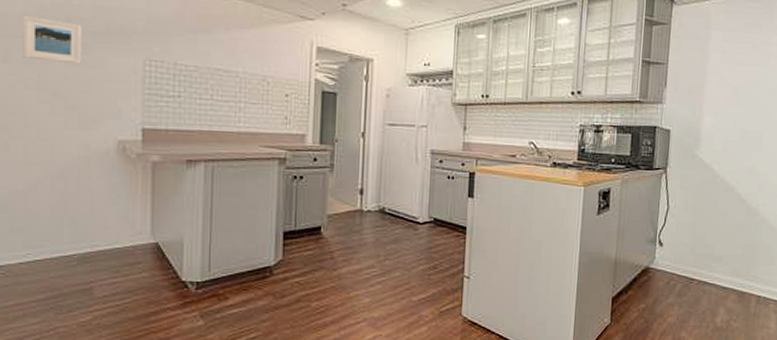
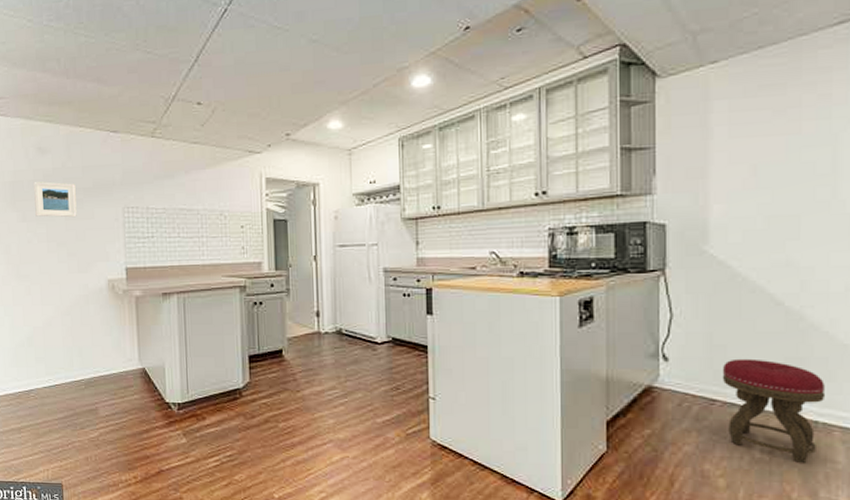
stool: none [699,245,768,329] -> present [722,358,826,463]

